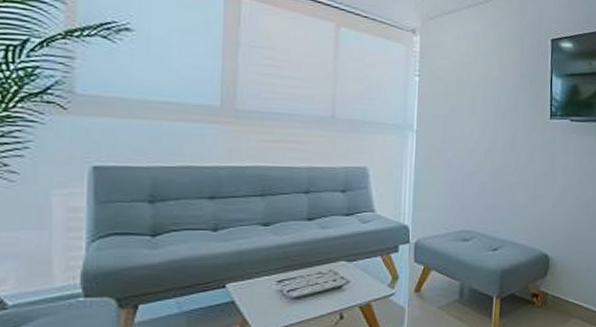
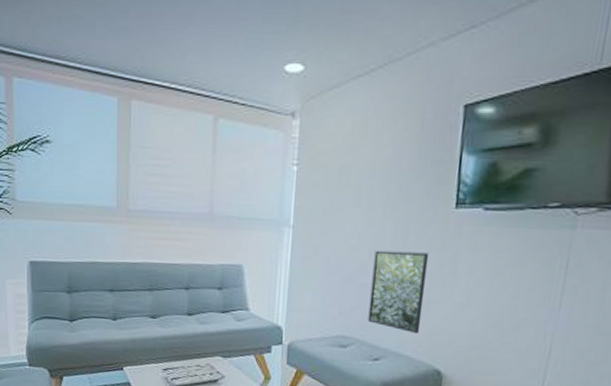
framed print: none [487,153,533,225] -> present [368,250,429,334]

